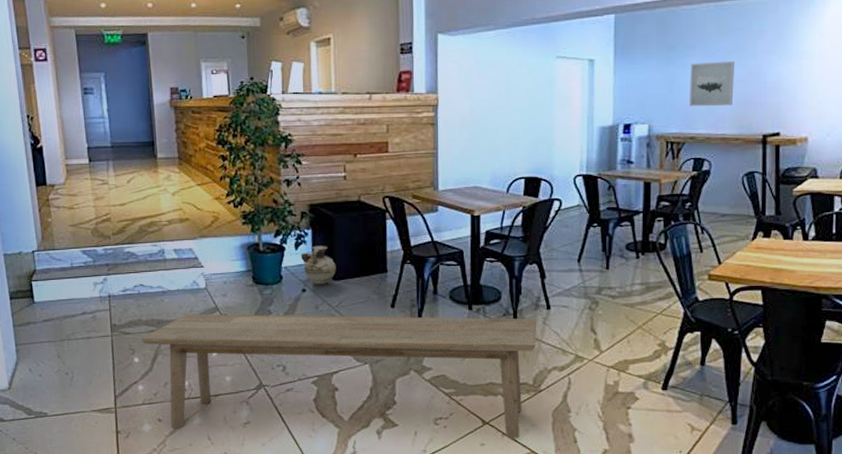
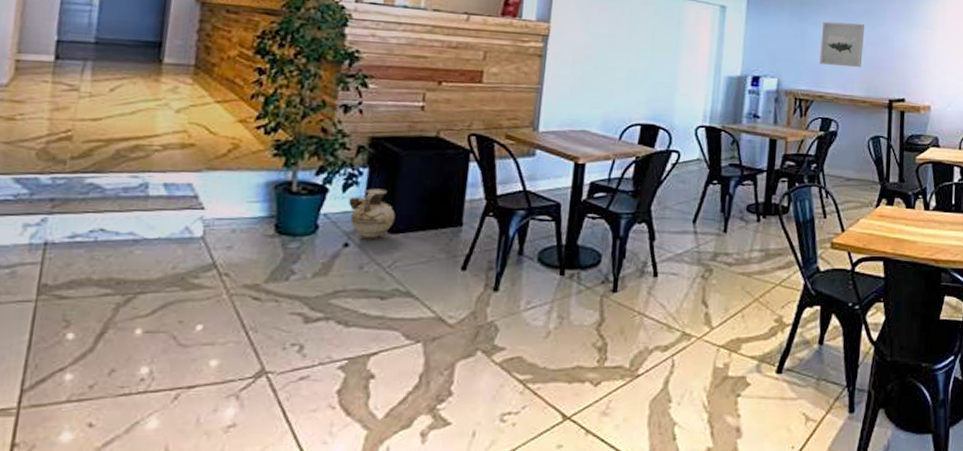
bench: present [141,314,537,439] -> none [85,271,641,438]

